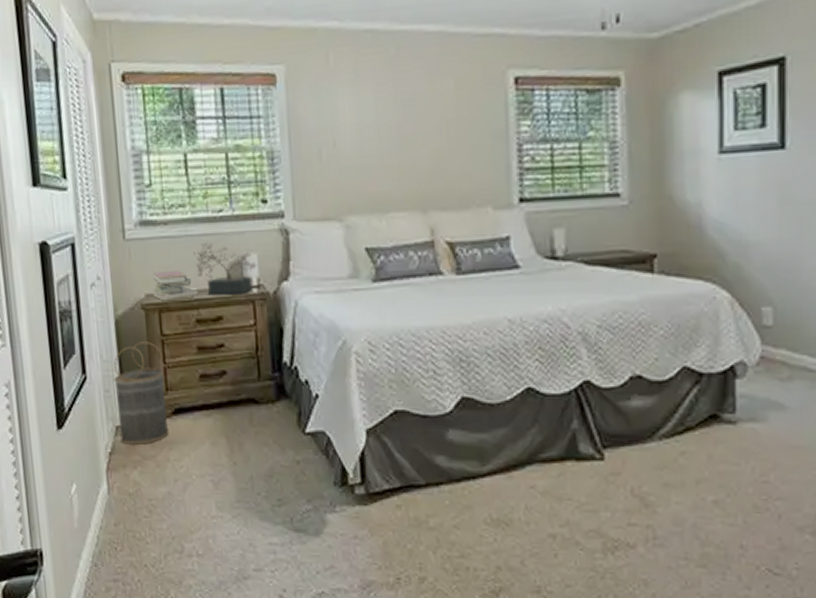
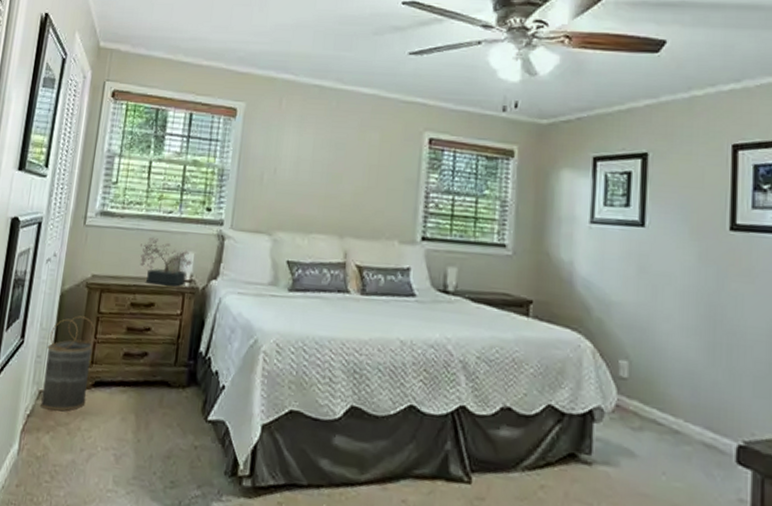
books: present [153,270,198,303] -> none [98,256,138,285]

